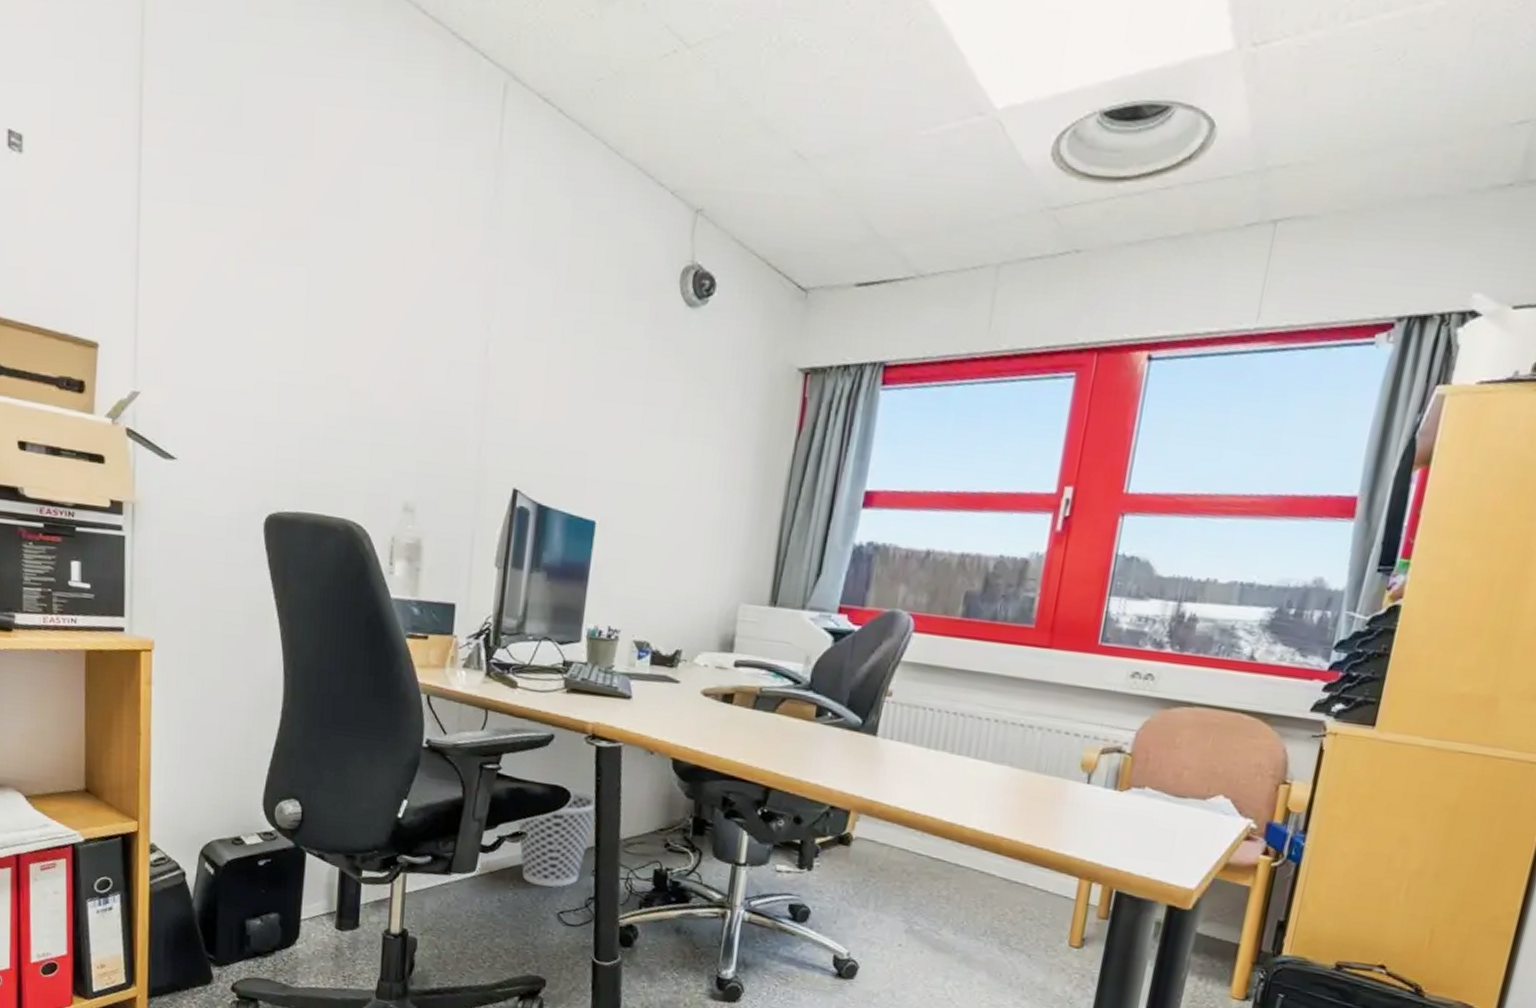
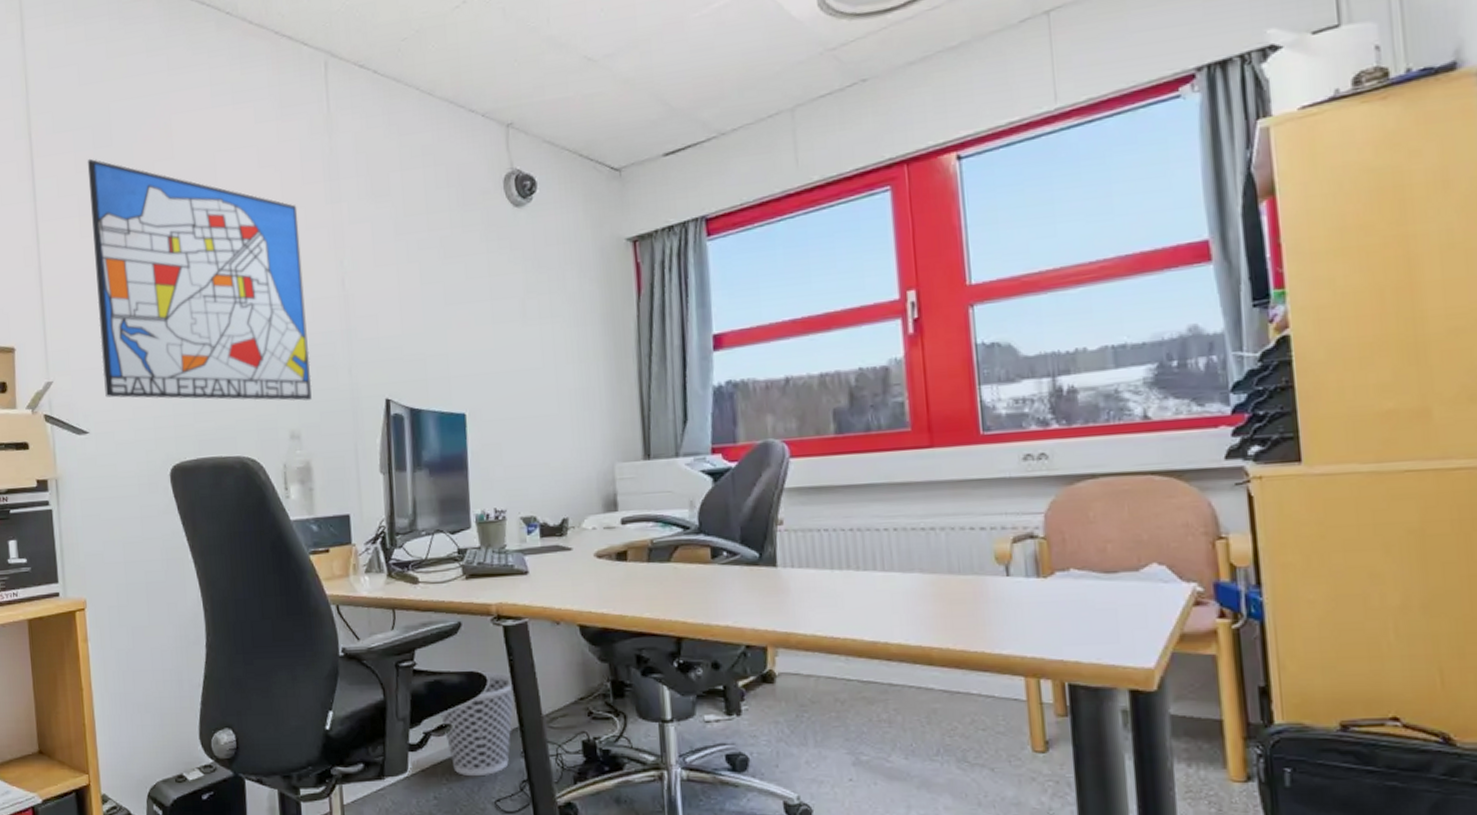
wall art: none [199,135,448,473] -> present [87,158,312,401]

